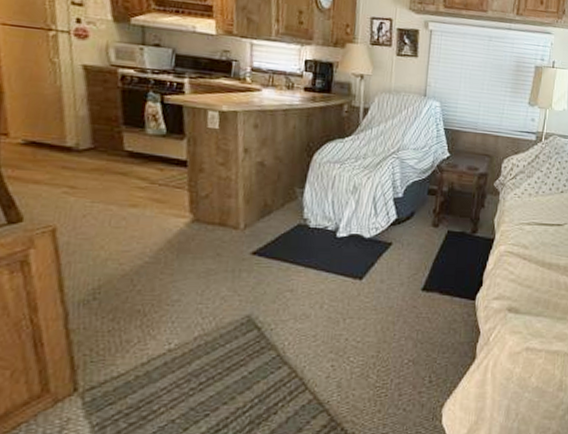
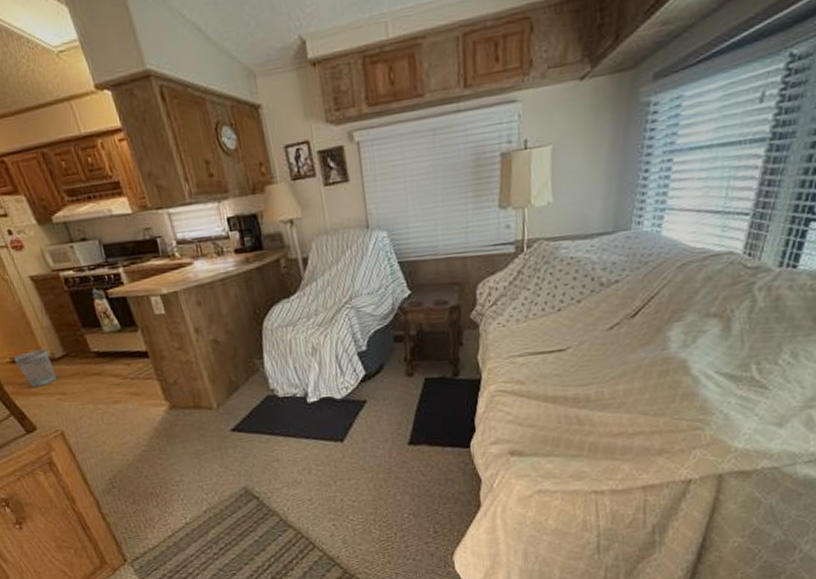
wastebasket: none [26,137,73,175] -> present [13,349,57,387]

